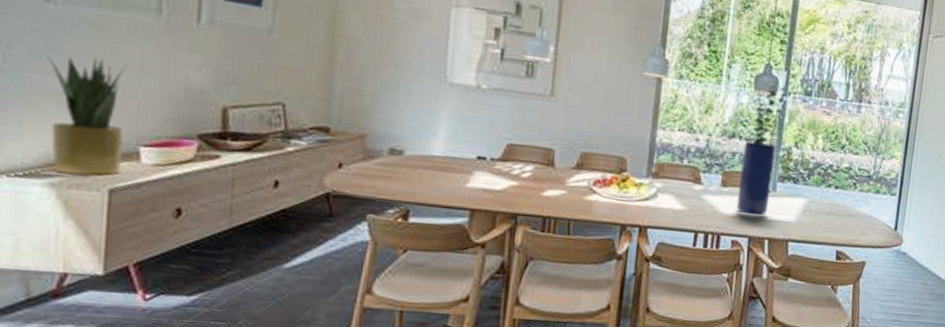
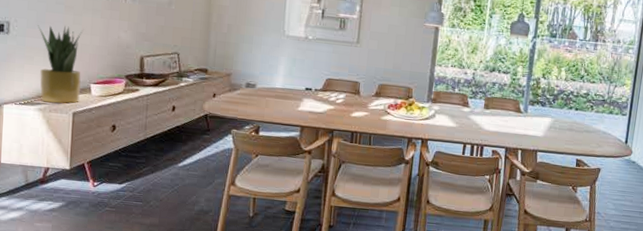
vase: present [736,81,788,216] -> none [496,26,537,132]

